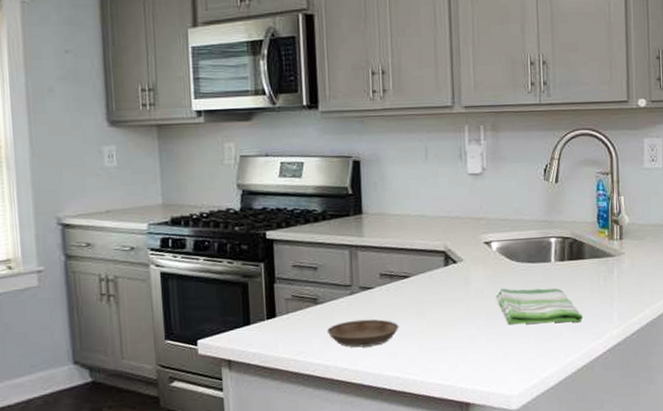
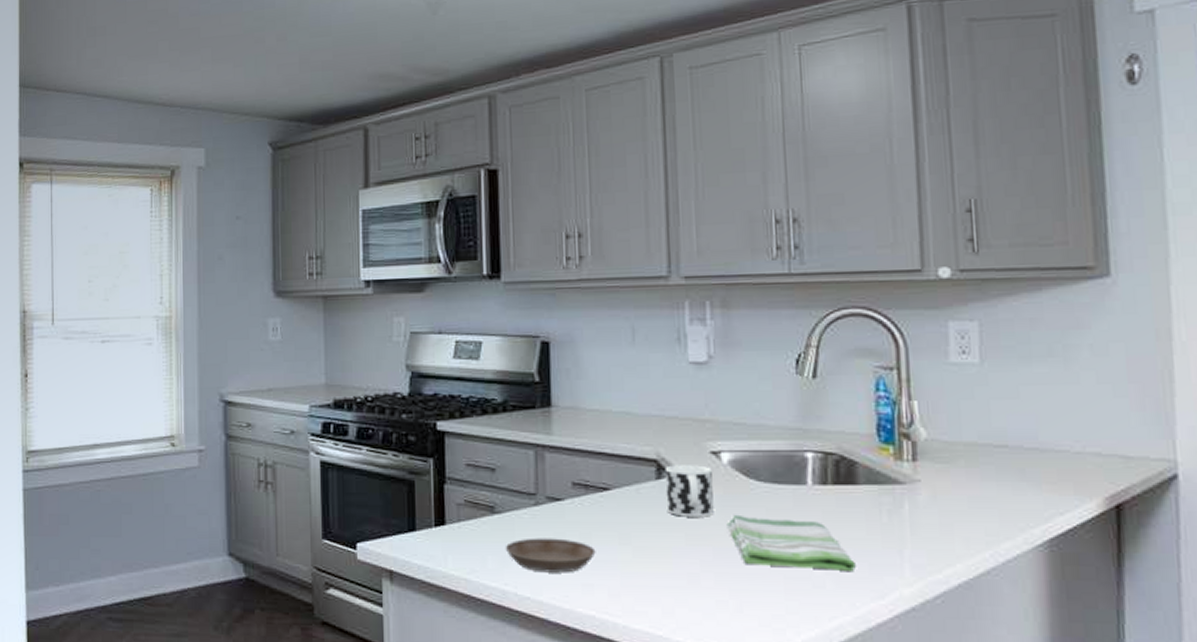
cup: none [450,253,487,294] -> present [664,465,714,517]

